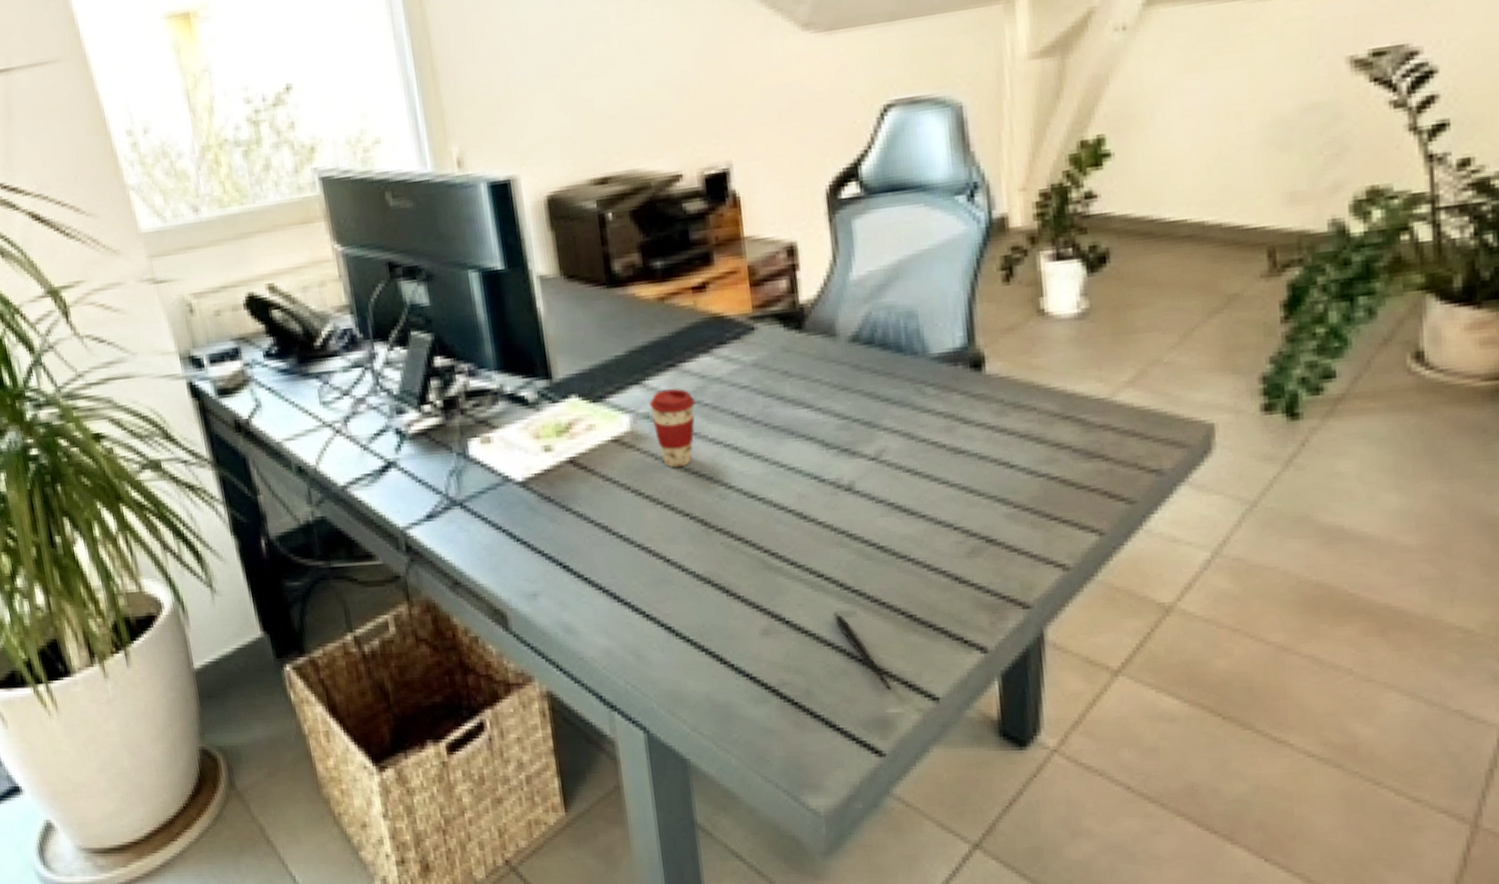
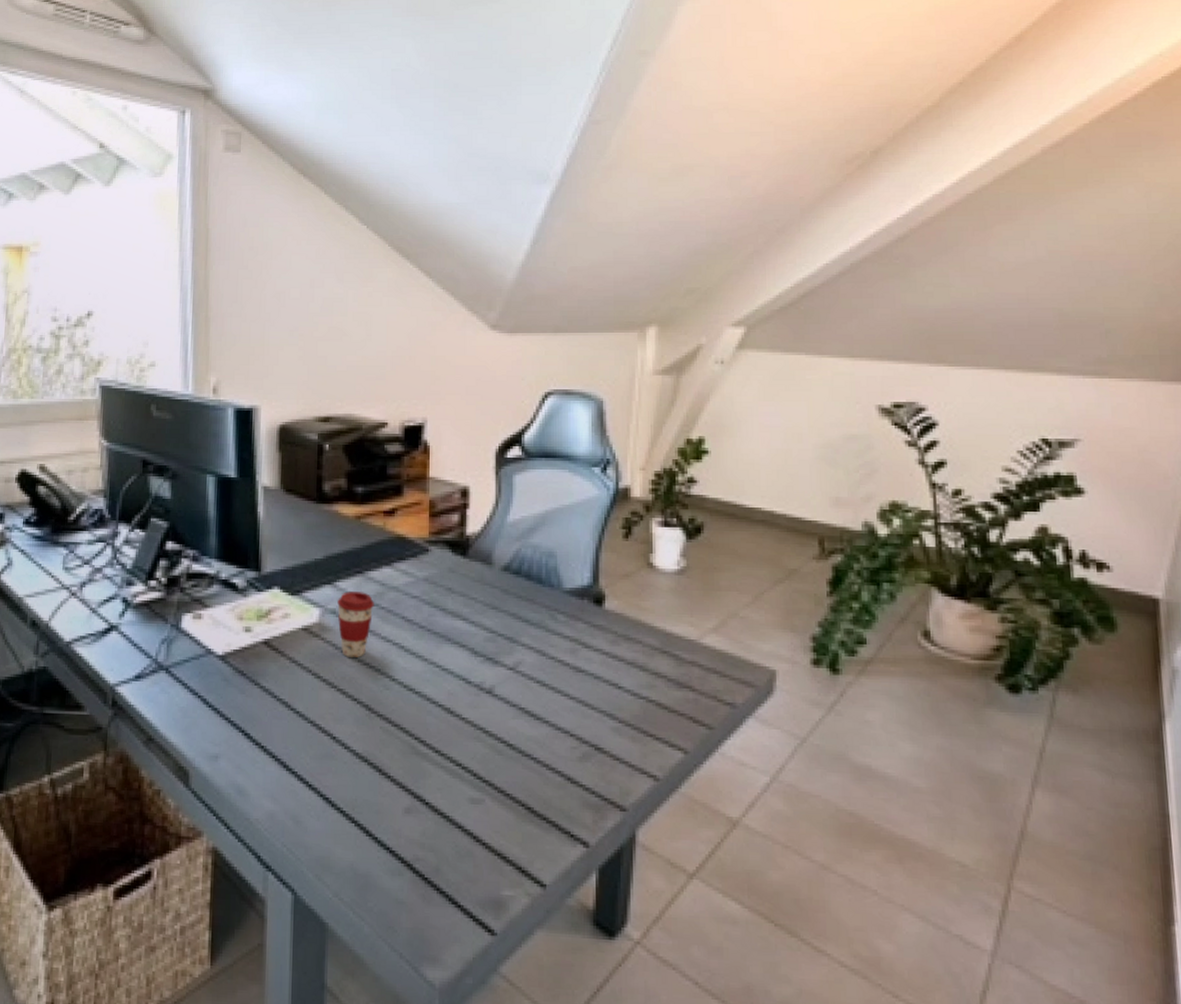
pen: present [833,612,892,690] -> none [465,799,508,874]

